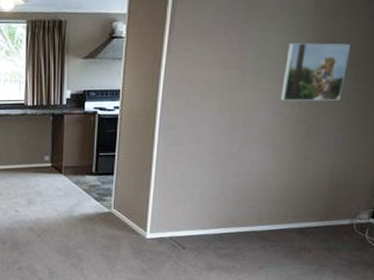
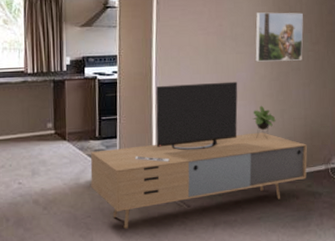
media console: none [84,122,330,263] -> present [90,81,307,229]

